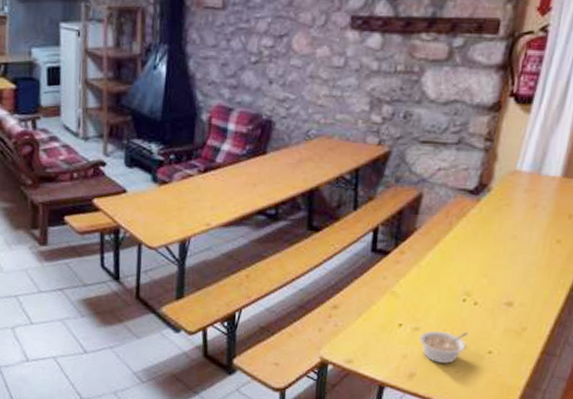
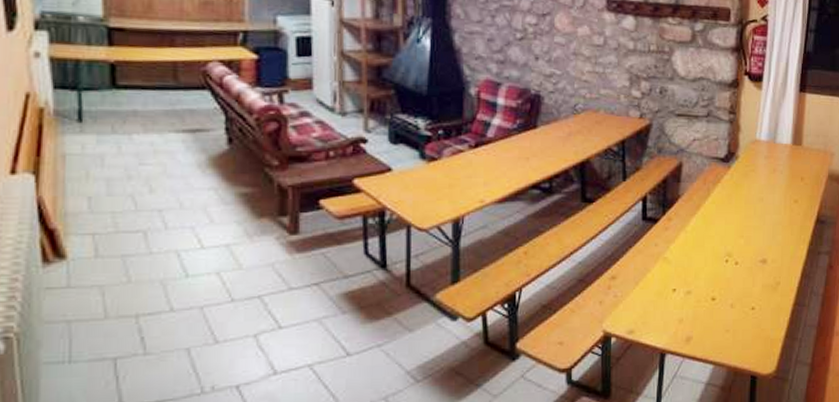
legume: present [420,330,468,364] -> none [692,292,733,324]

